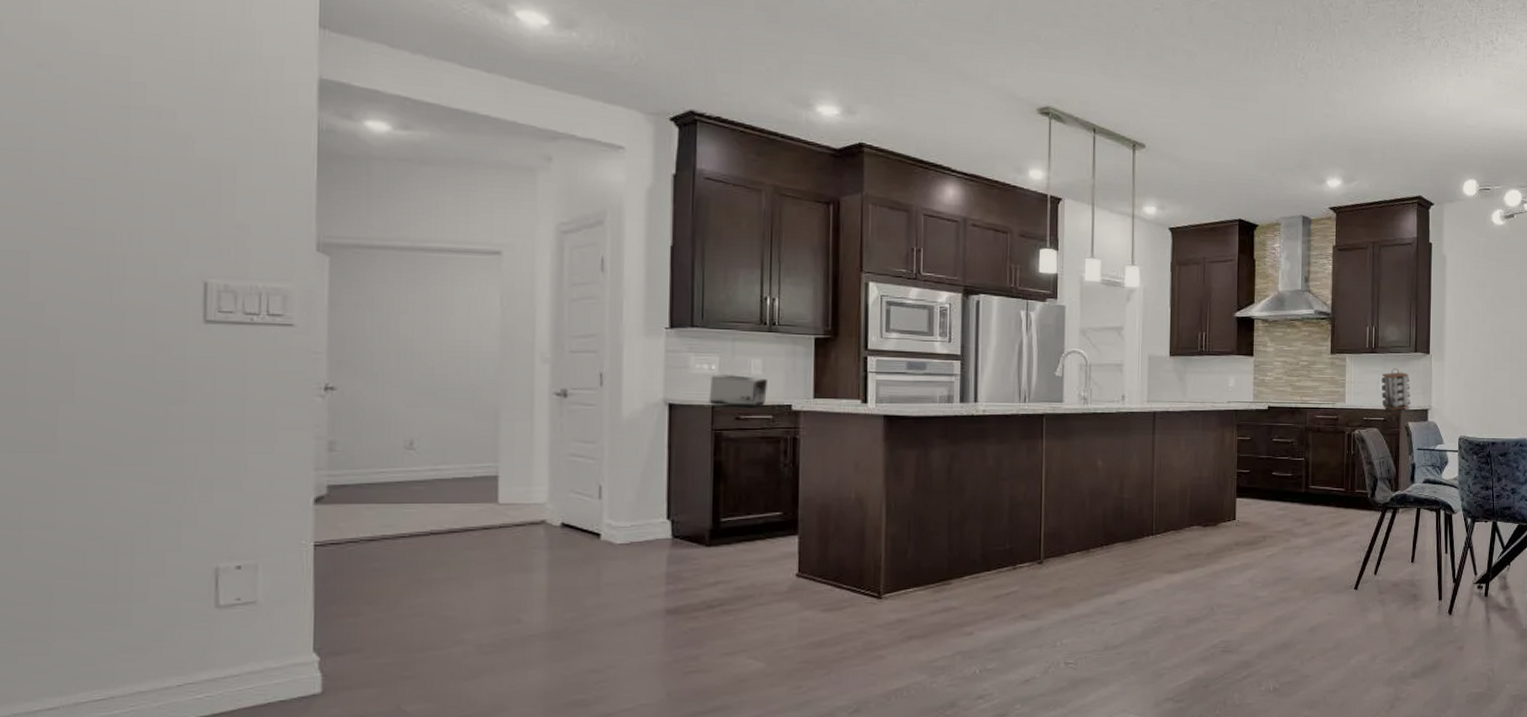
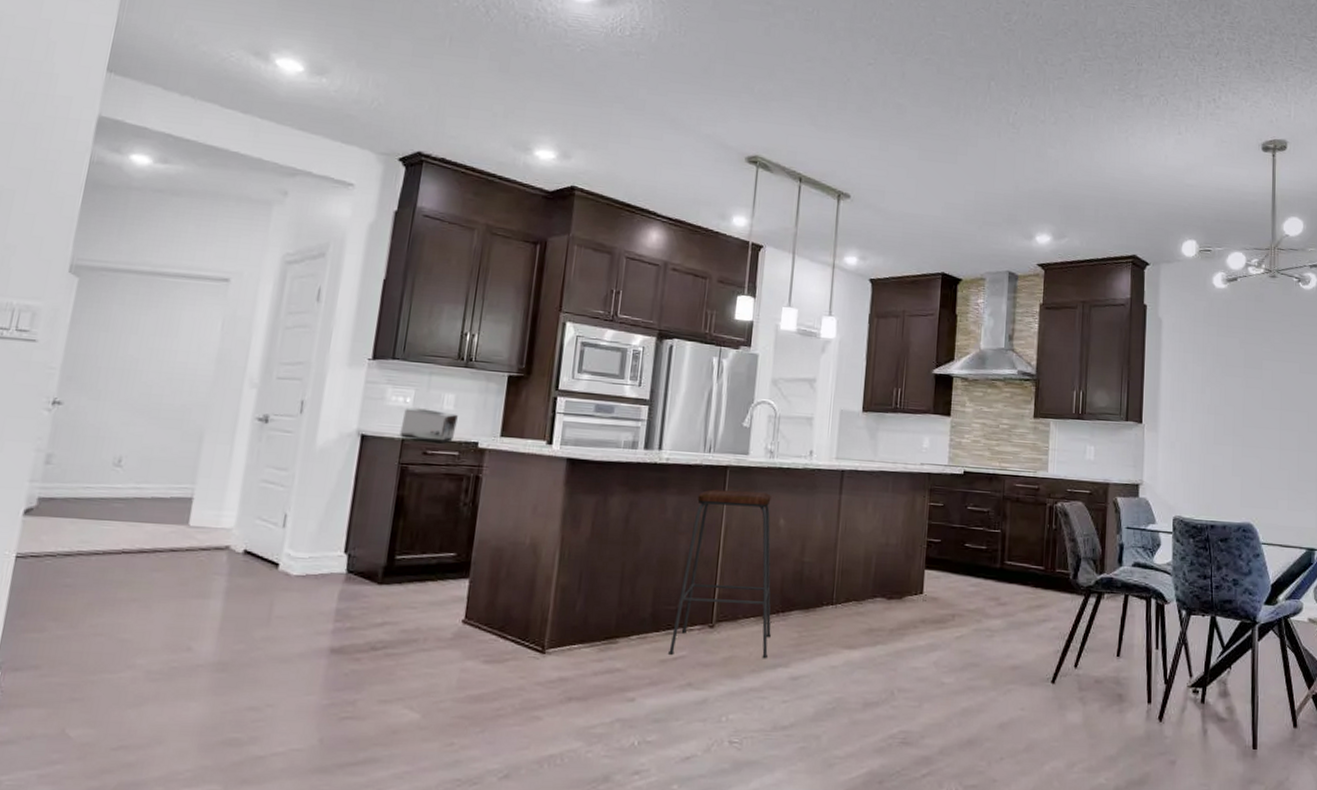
bar stool: none [1001,437,1097,591] -> present [669,489,771,658]
spice rack: present [1381,368,1411,410] -> none [1088,437,1120,484]

